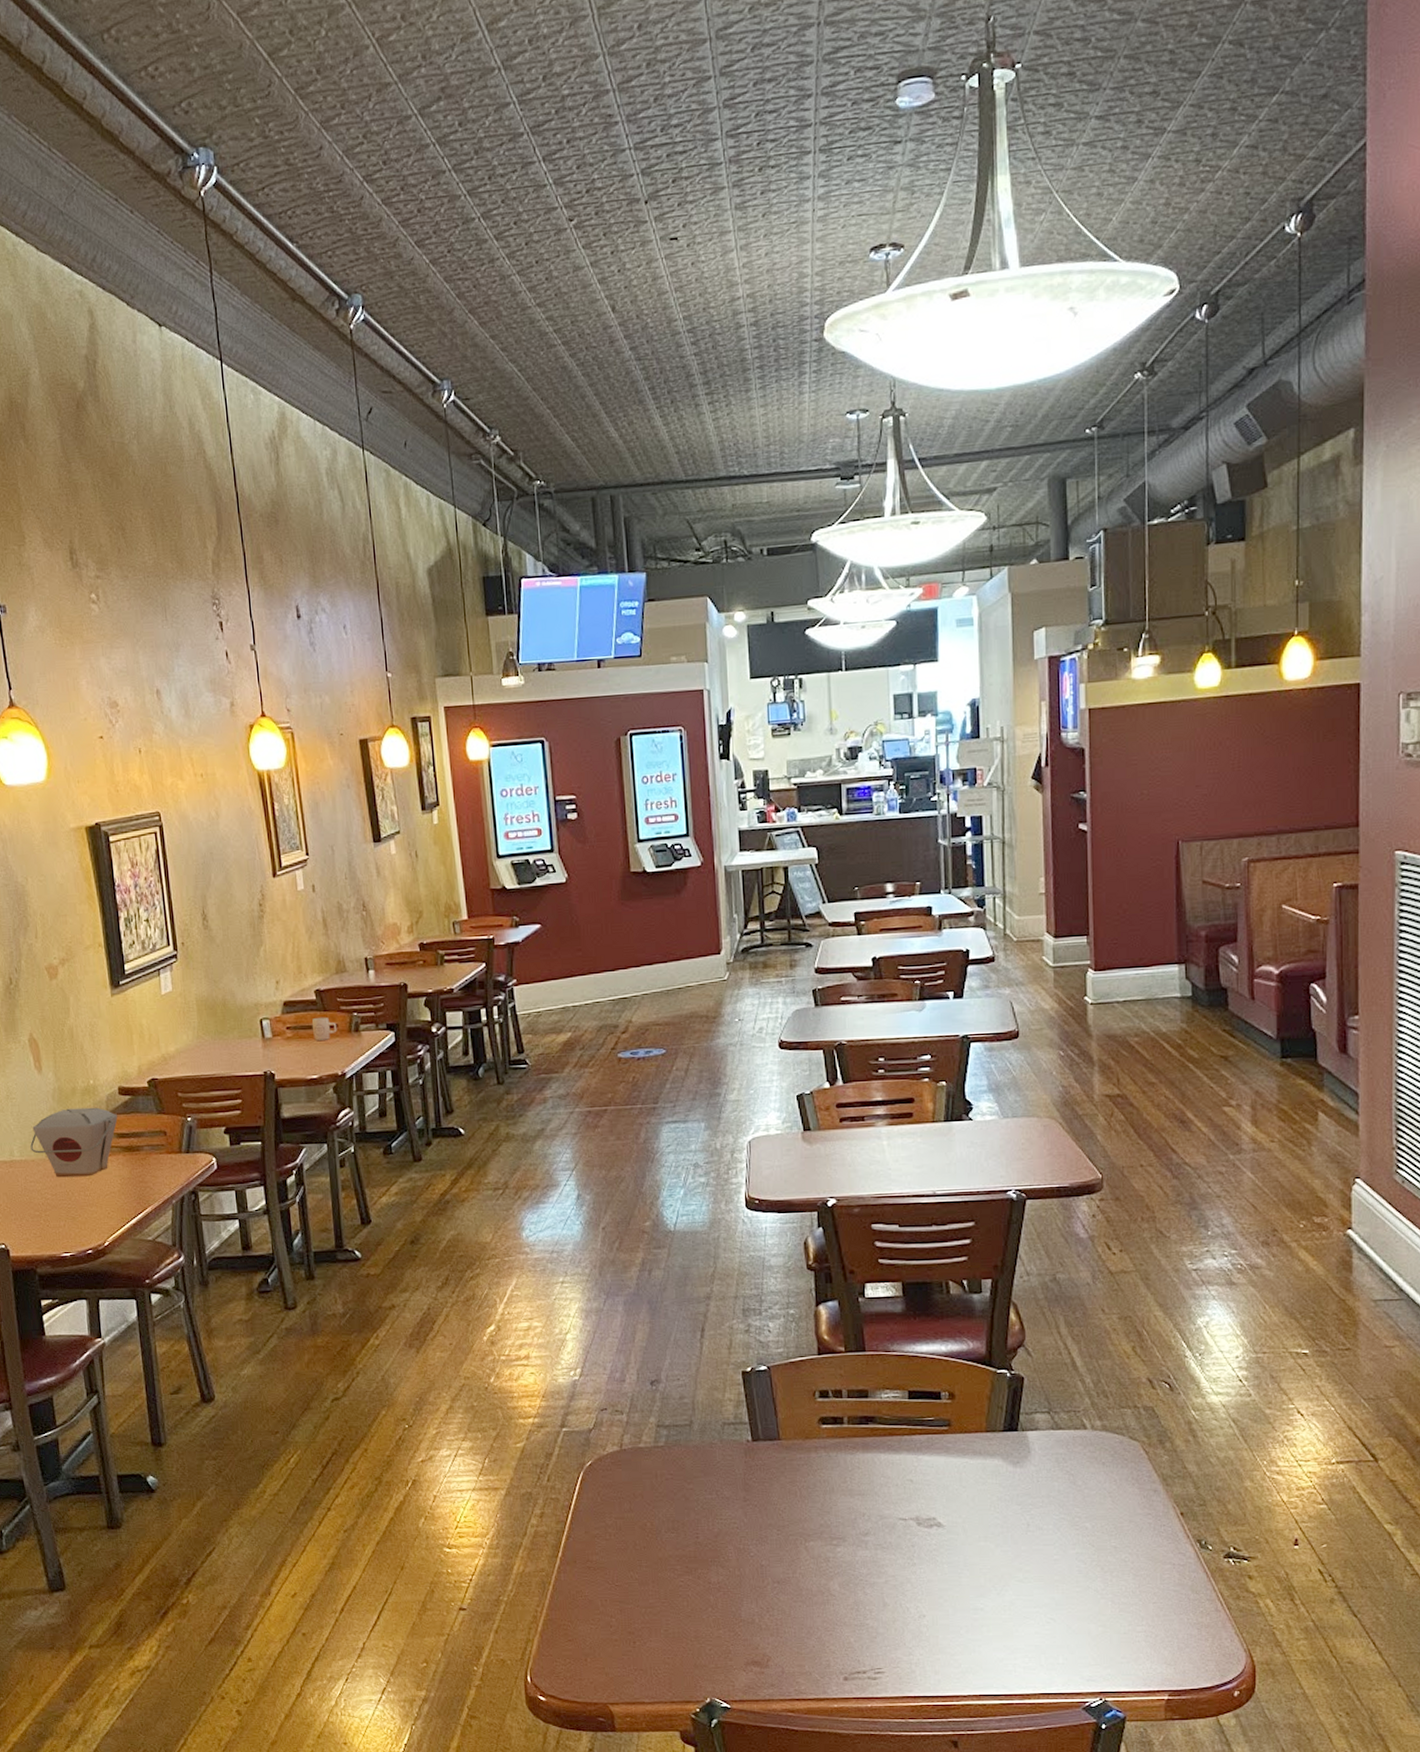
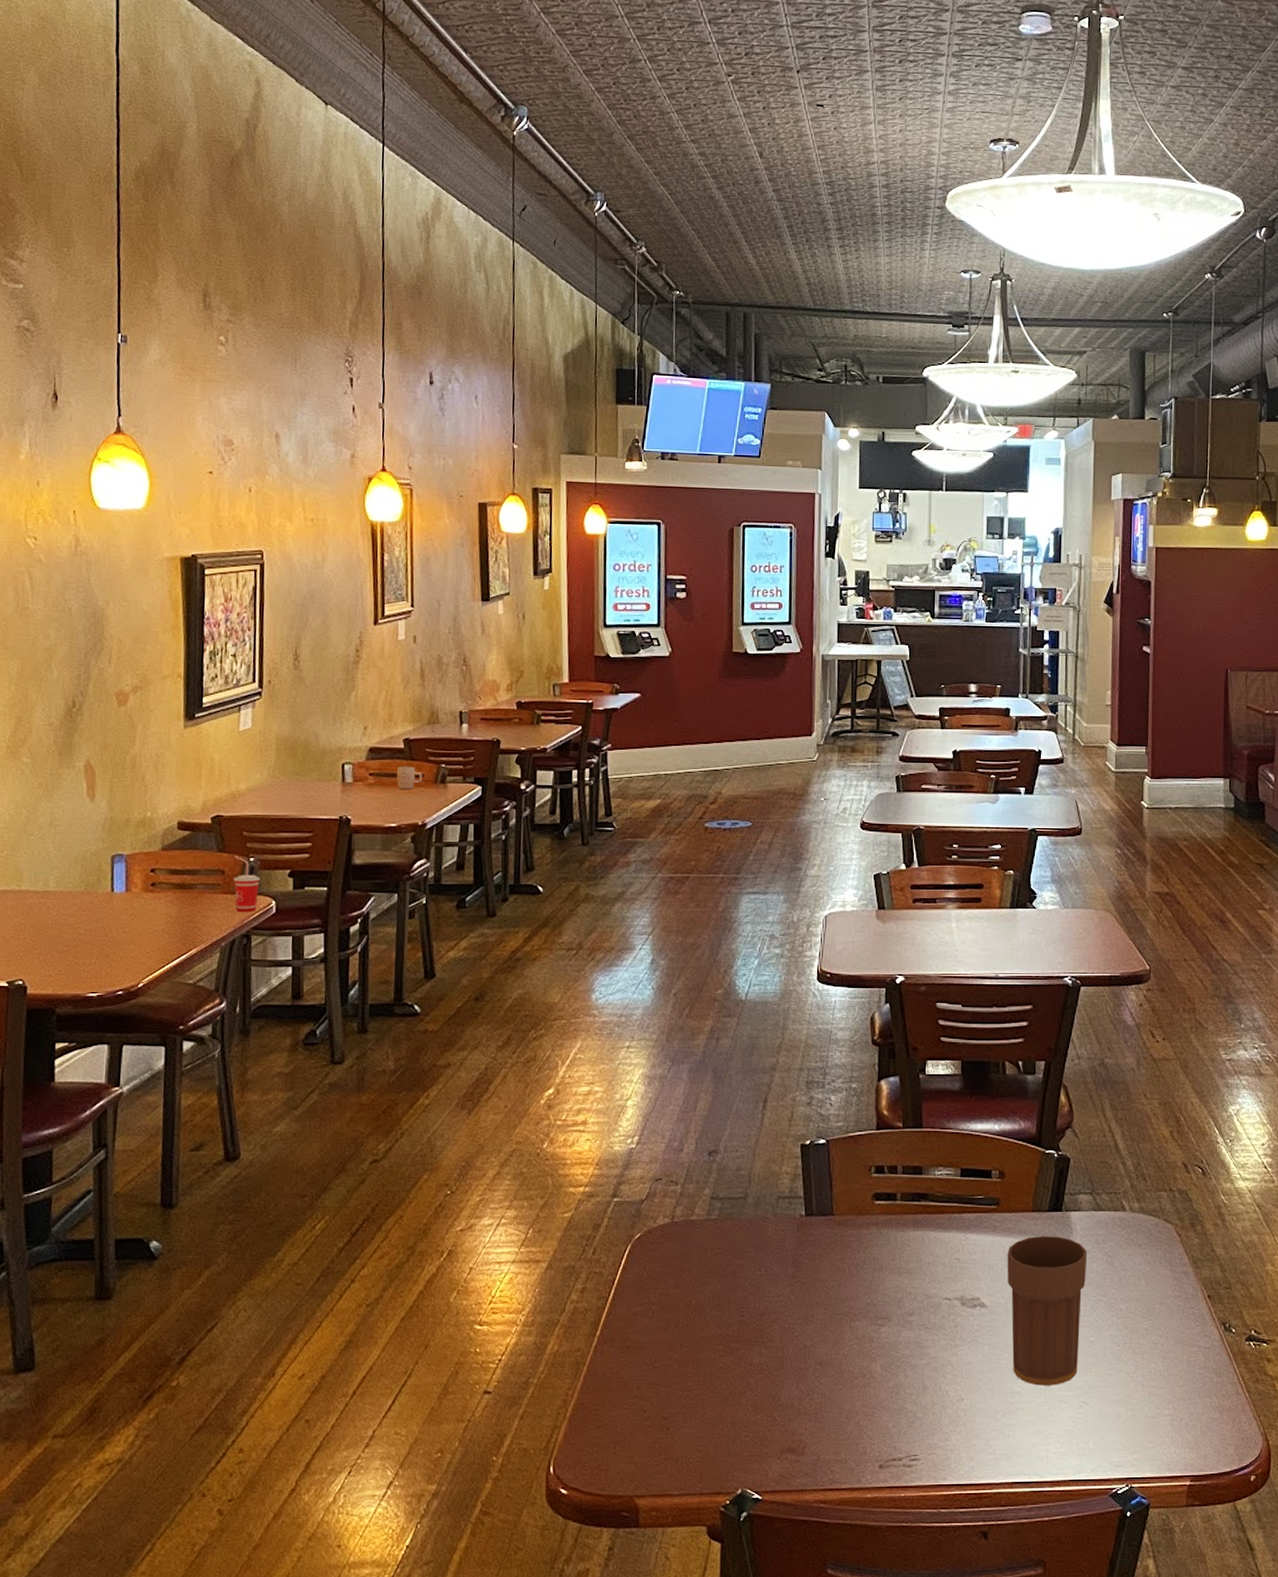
takeout container: present [30,1107,118,1178] -> none [69,840,172,913]
beverage cup: none [172,1116,200,1171] -> present [233,855,261,913]
cup: none [962,1456,1048,1603] -> present [1007,1236,1088,1386]

